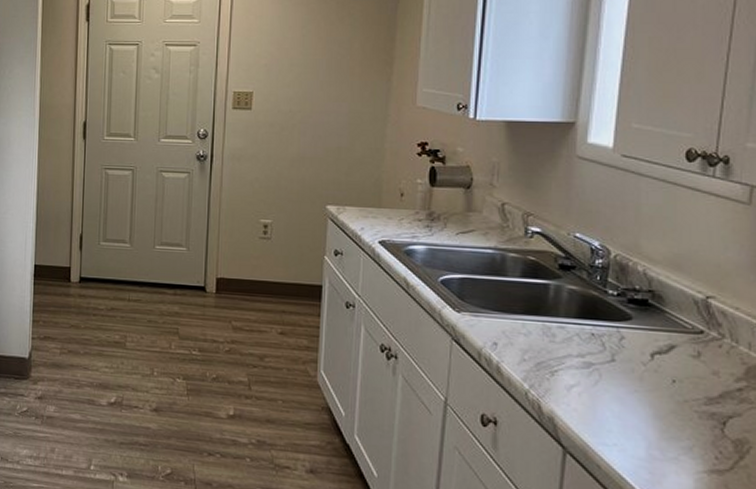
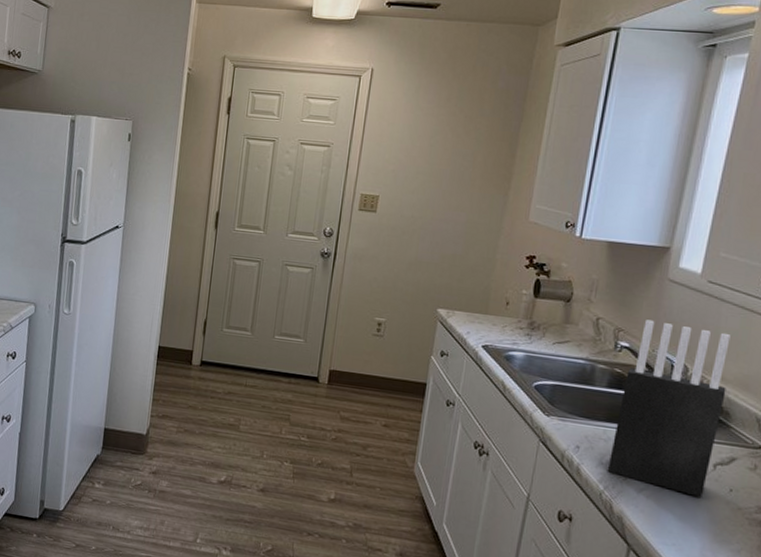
knife block: none [530,201,656,391] -> present [607,319,731,497]

